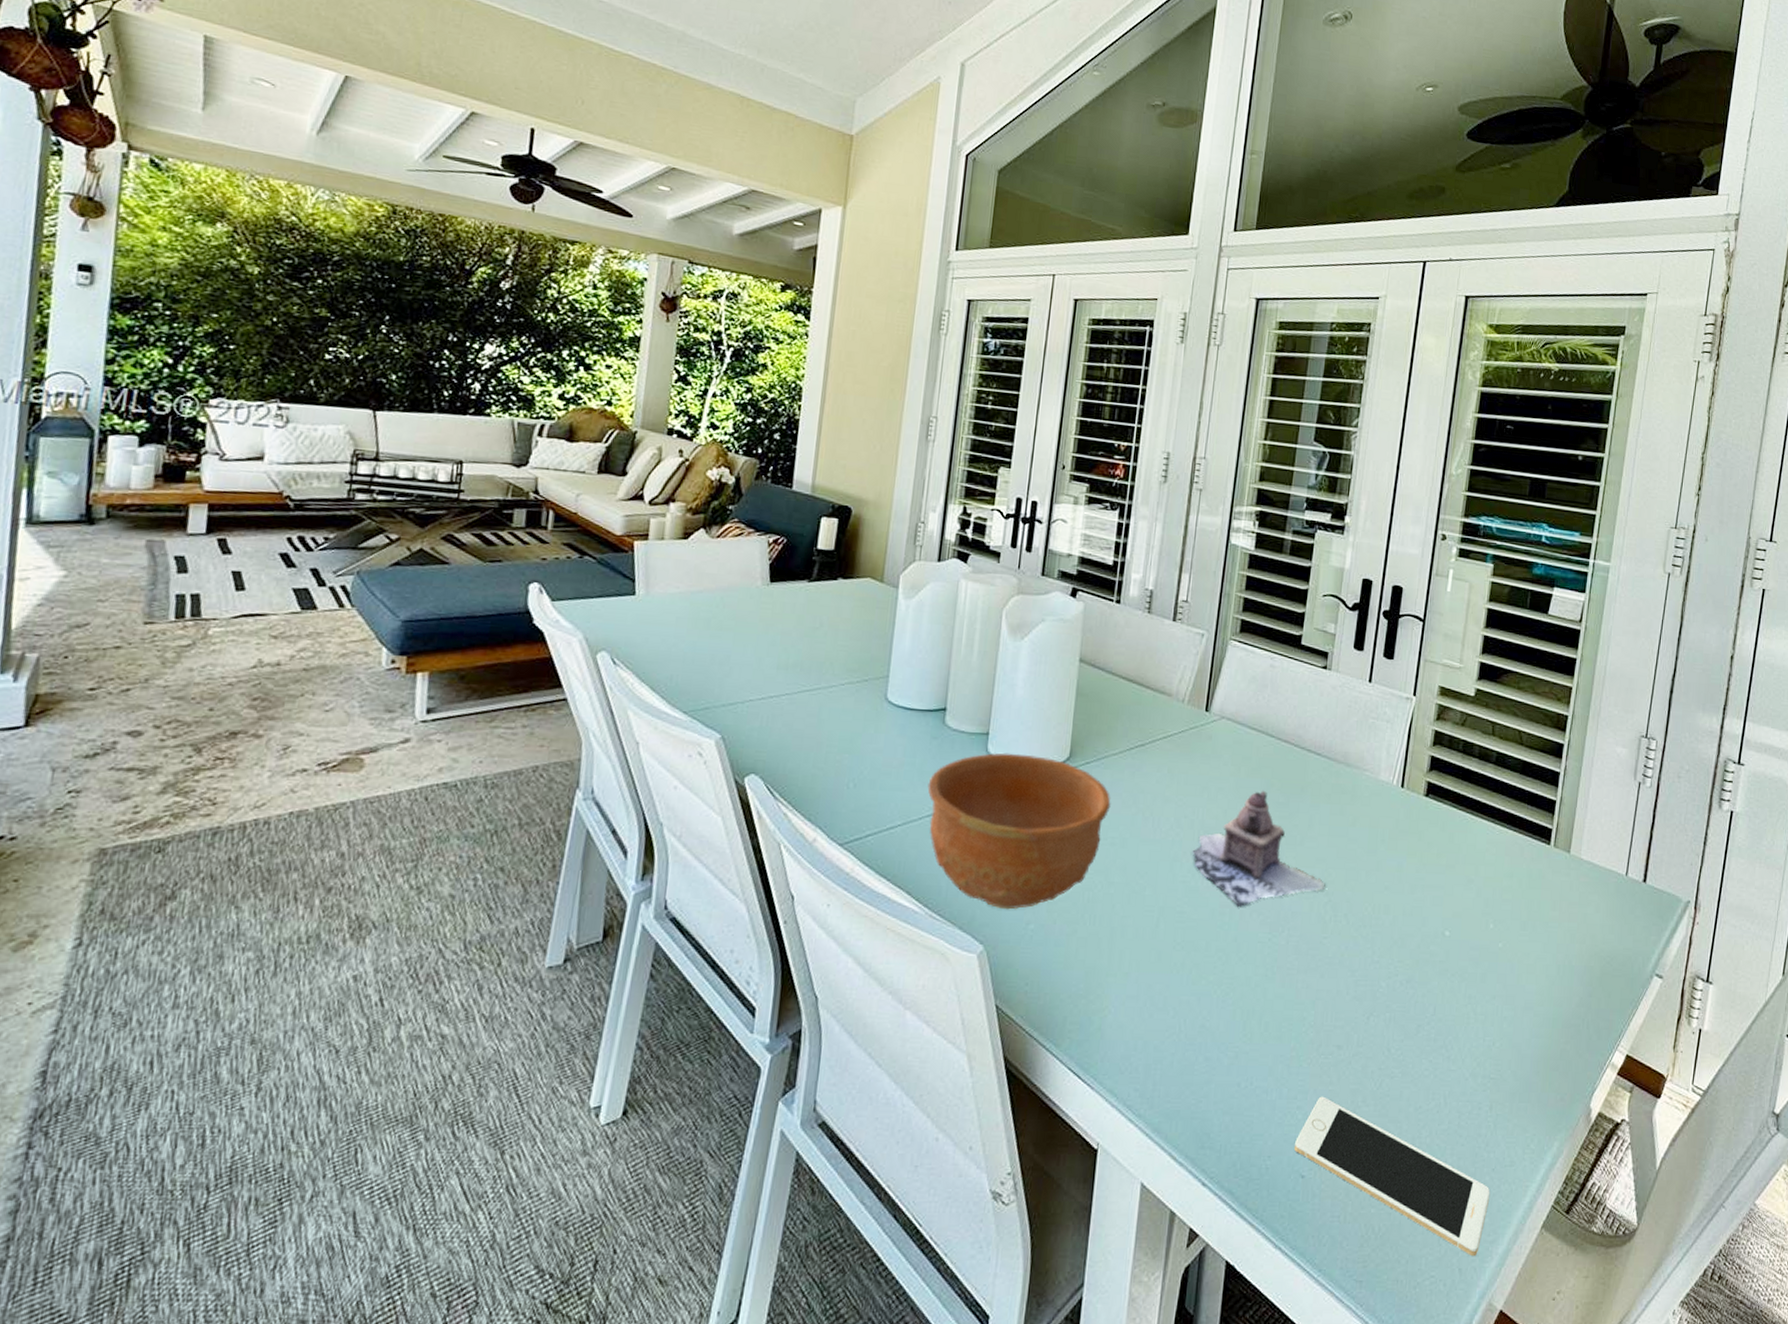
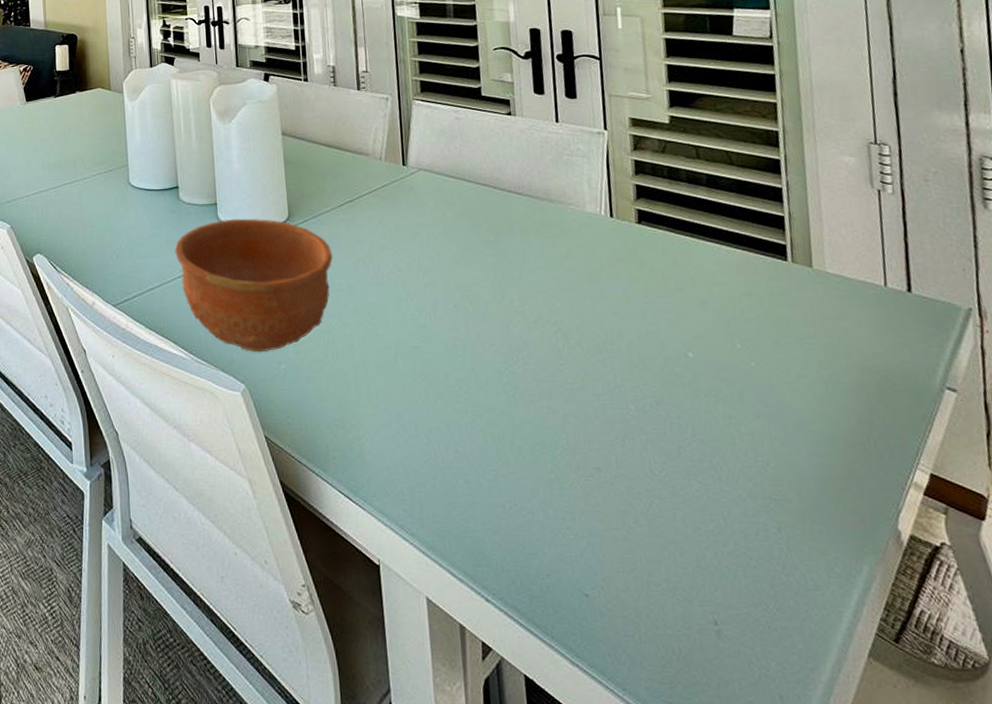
teapot: present [1192,790,1325,906] -> none [415,231,552,339]
cell phone: present [1295,1096,1491,1257] -> none [571,517,800,684]

